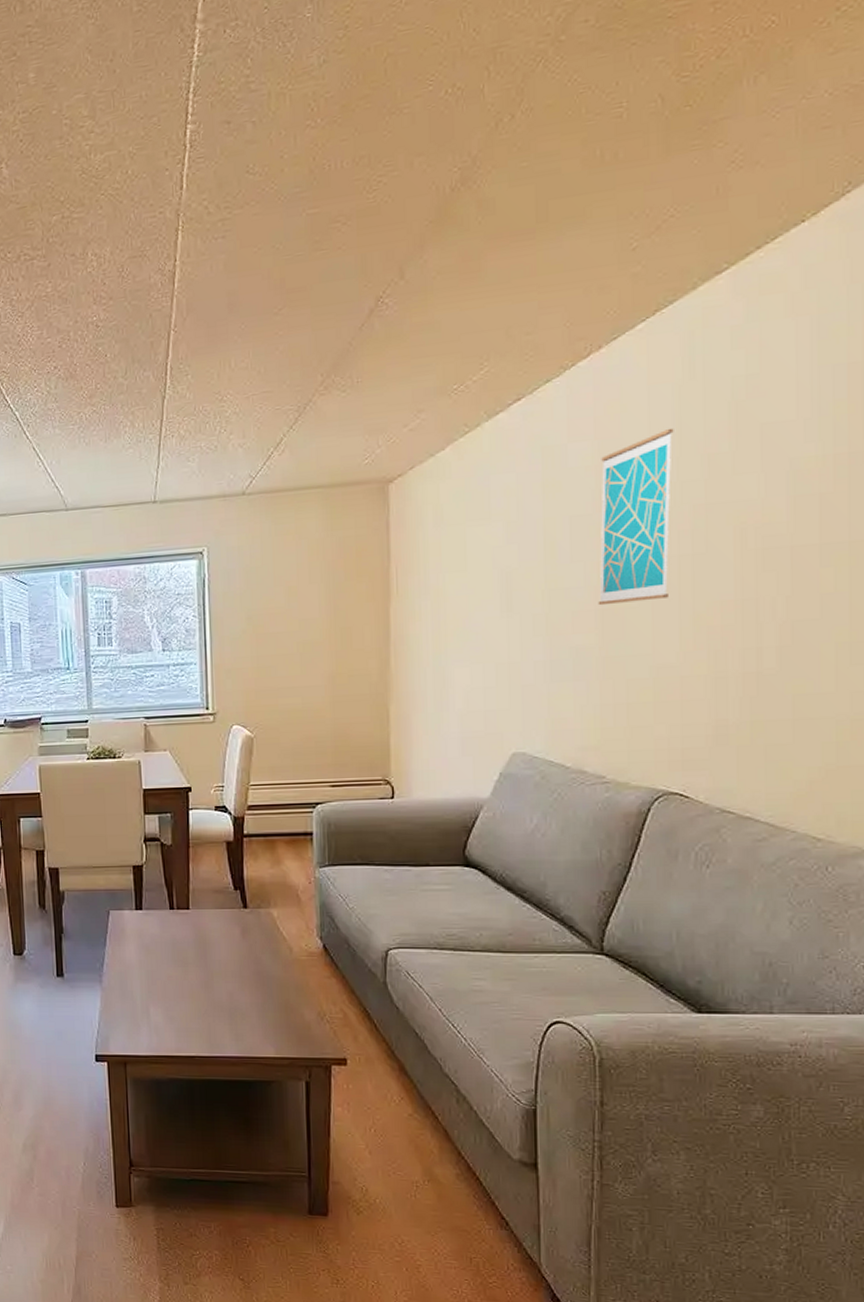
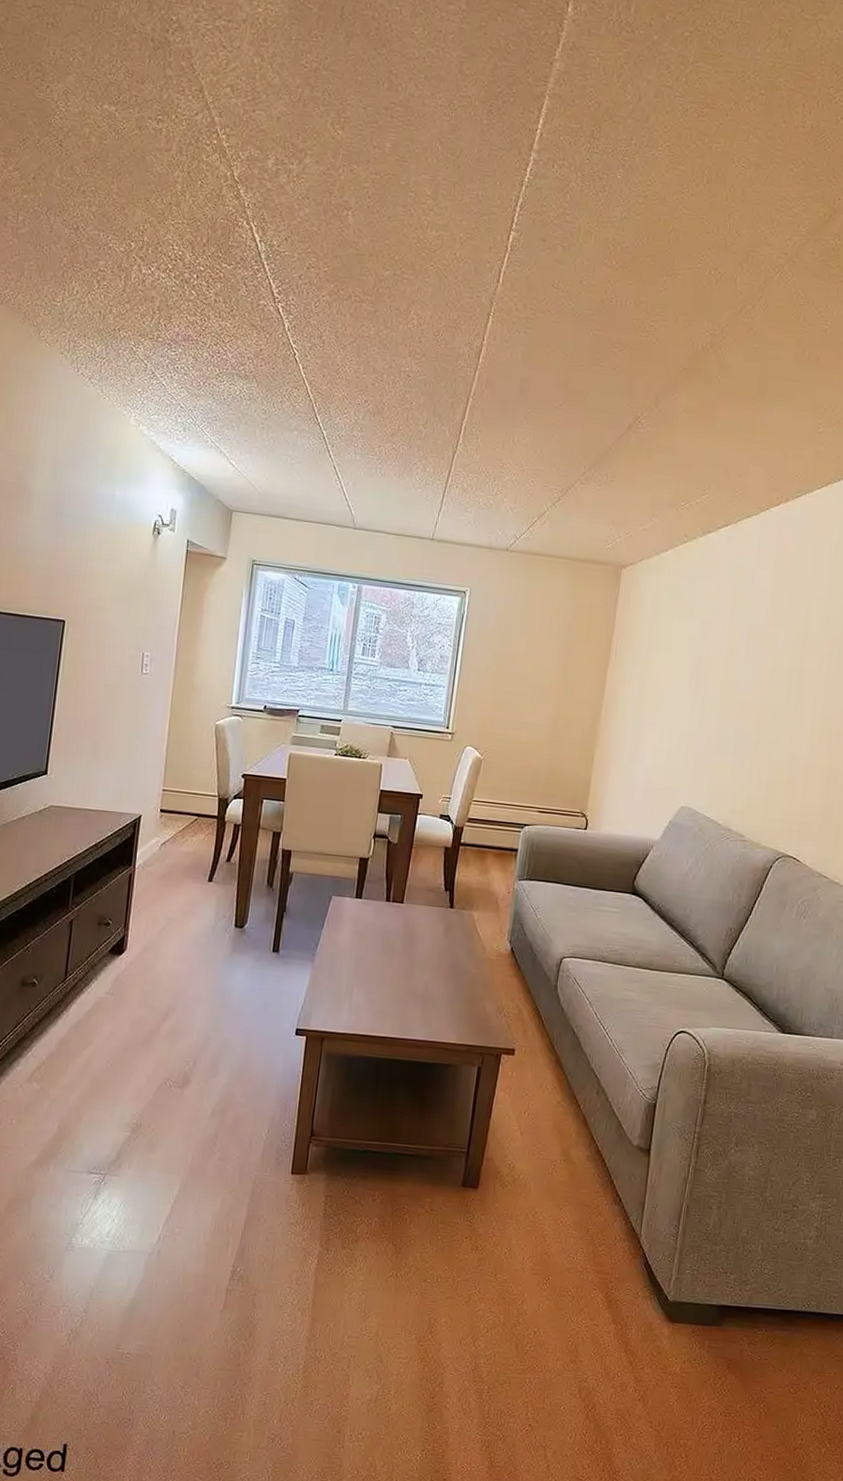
wall art: present [598,428,674,606] -> none [758,574,828,703]

